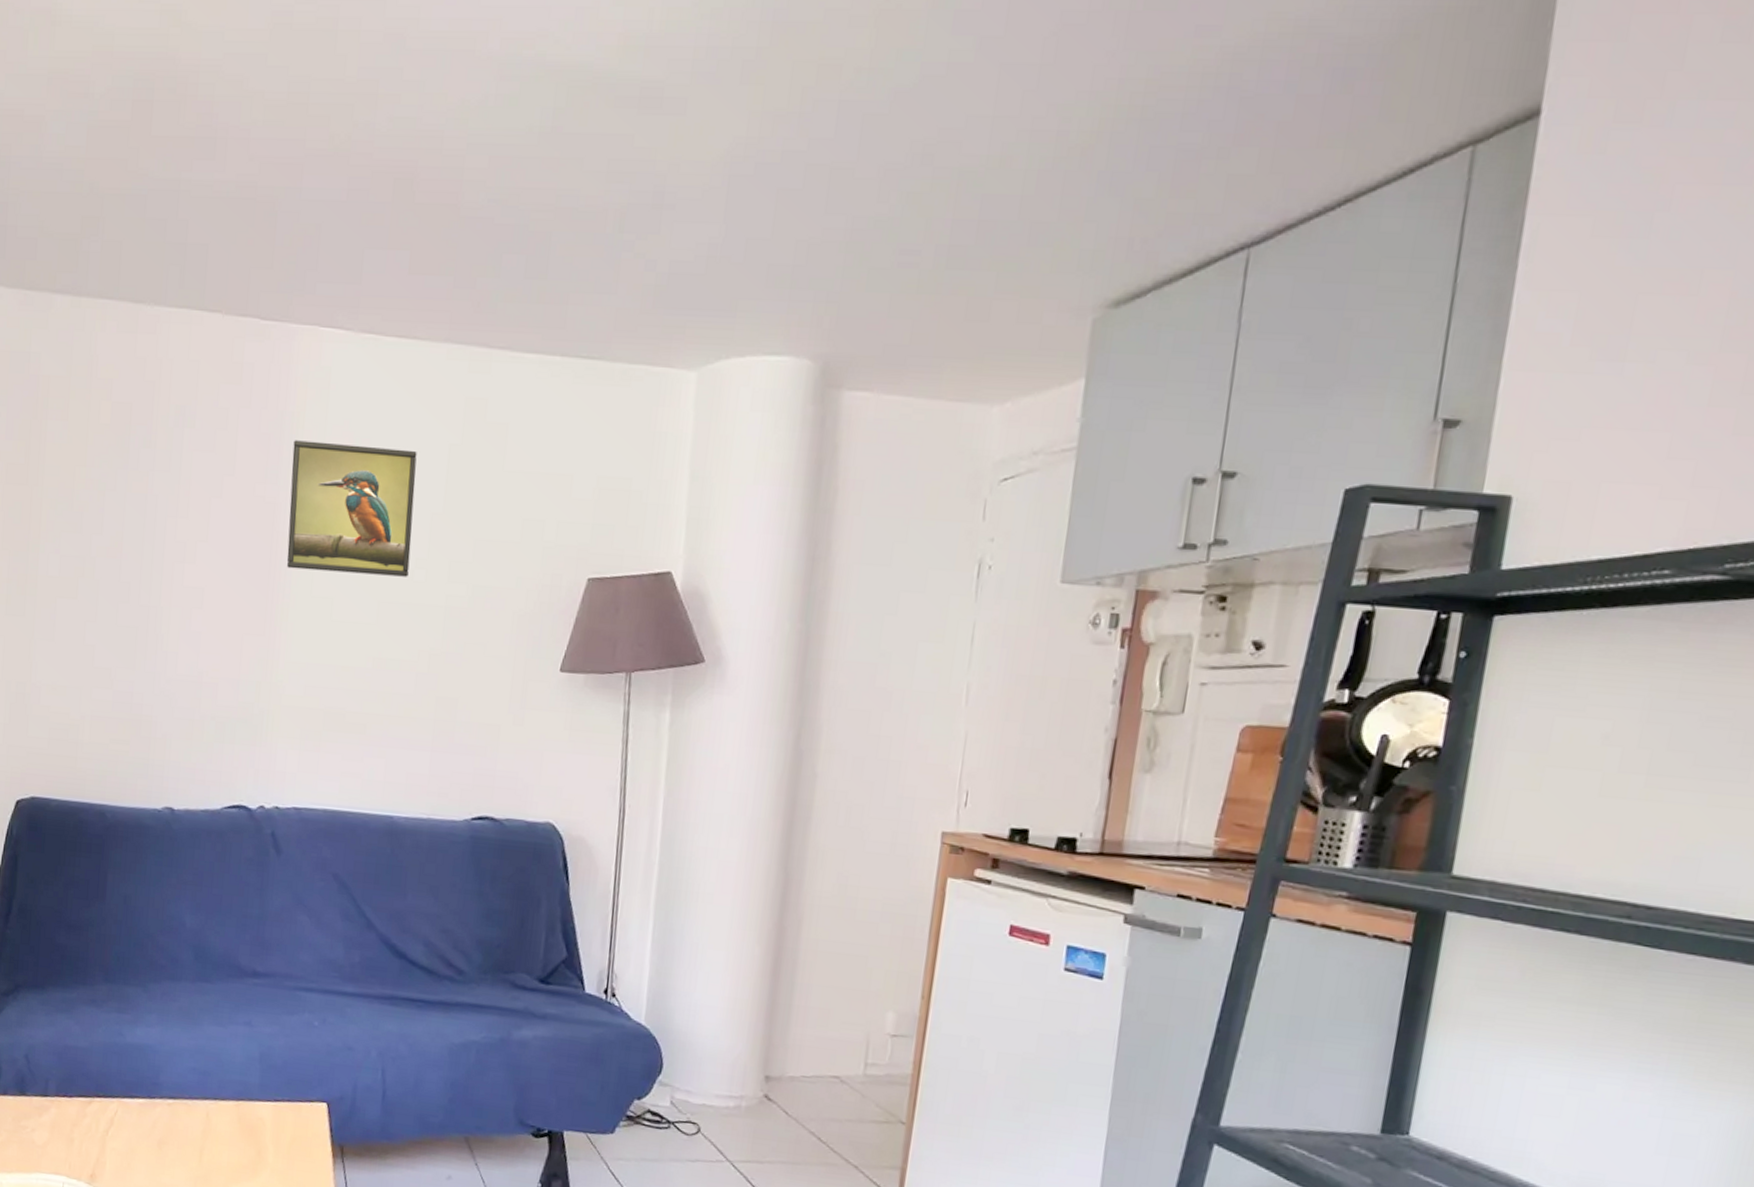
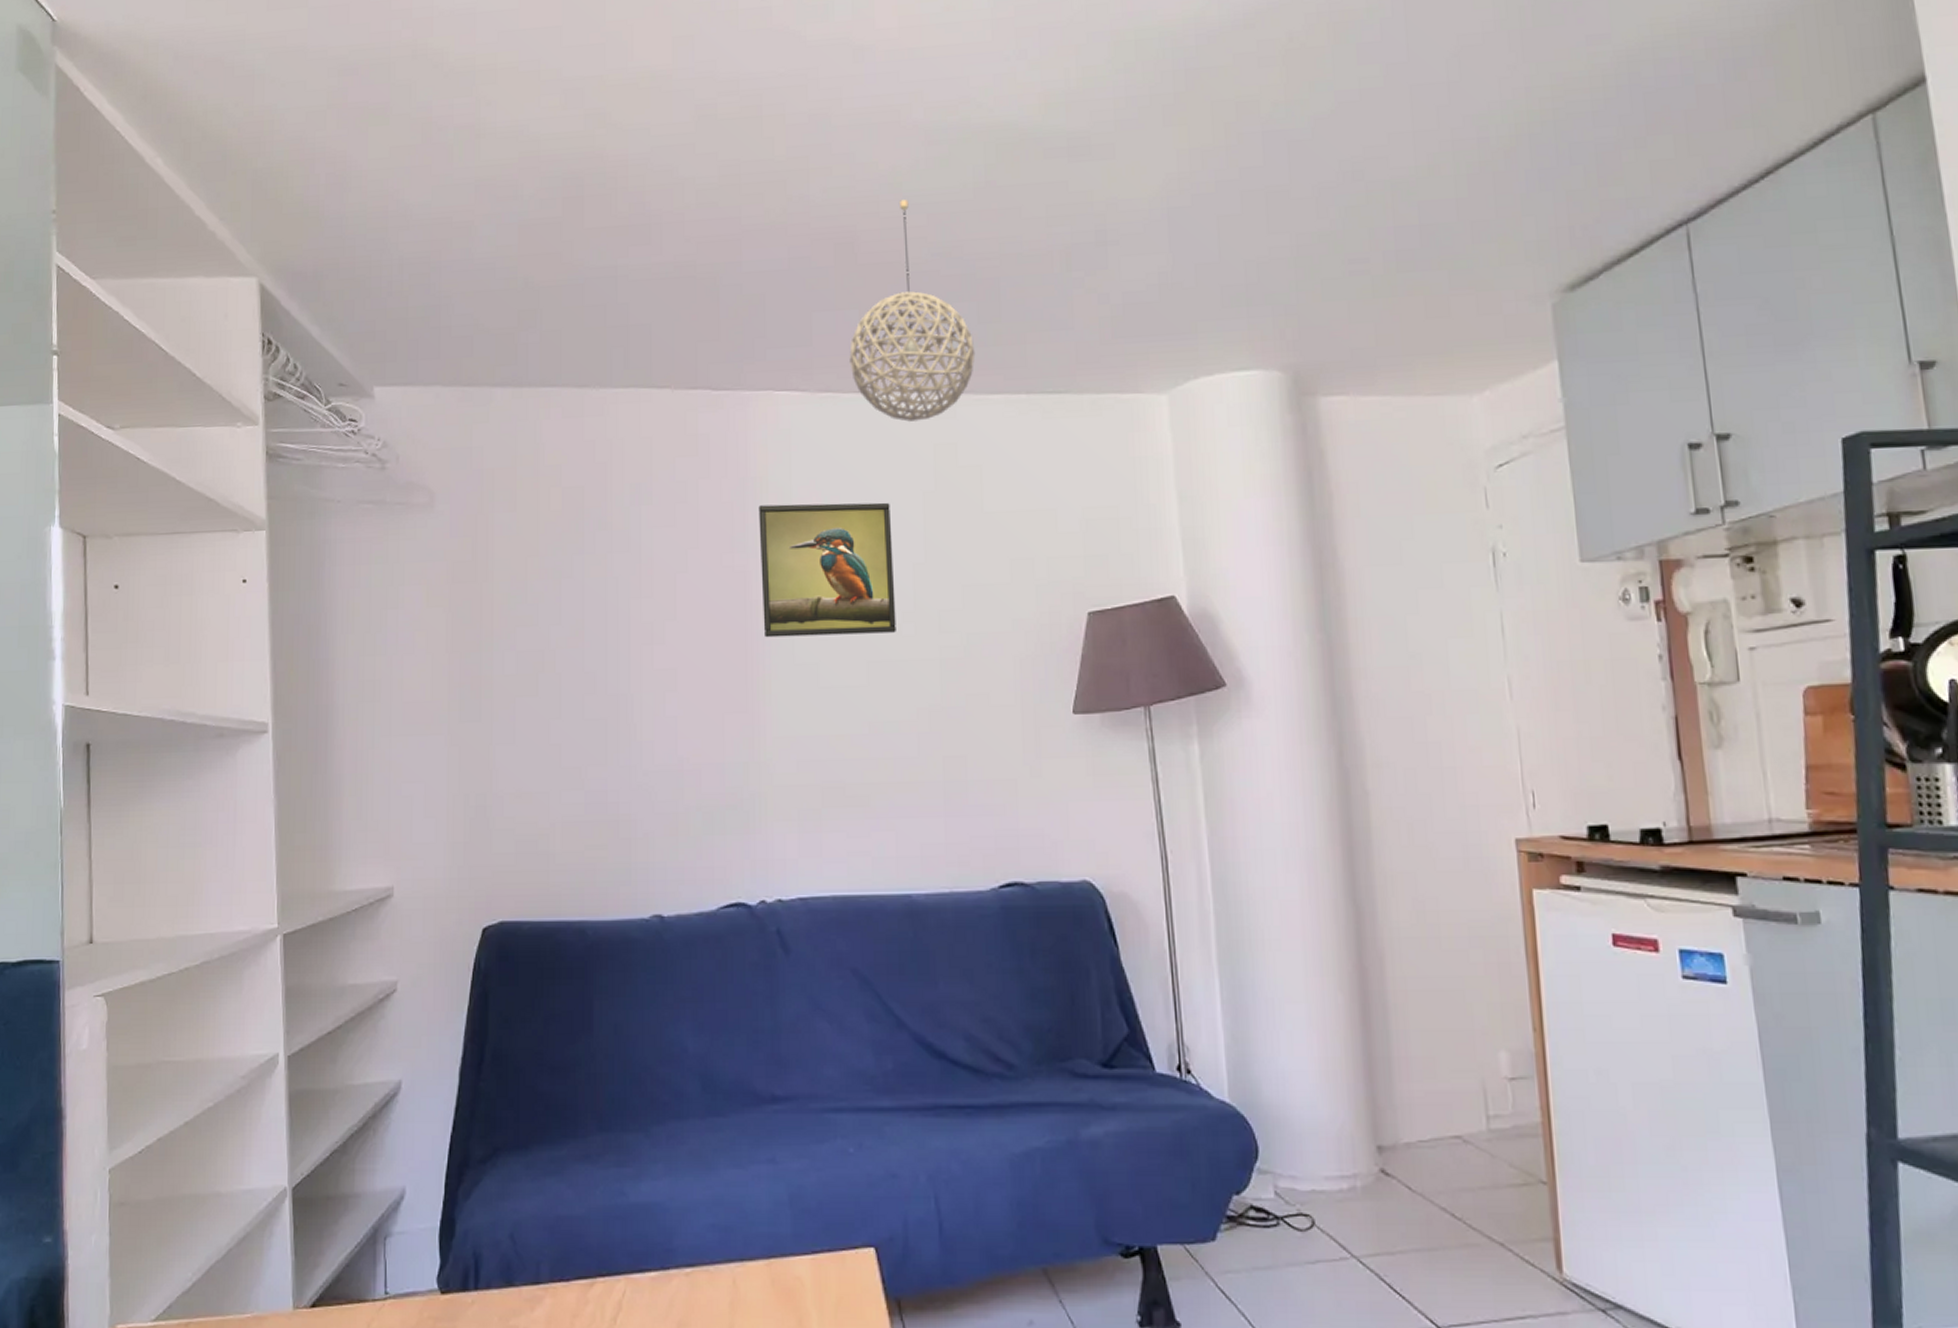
pendant light: none [395,138,518,373] -> present [849,199,976,422]

